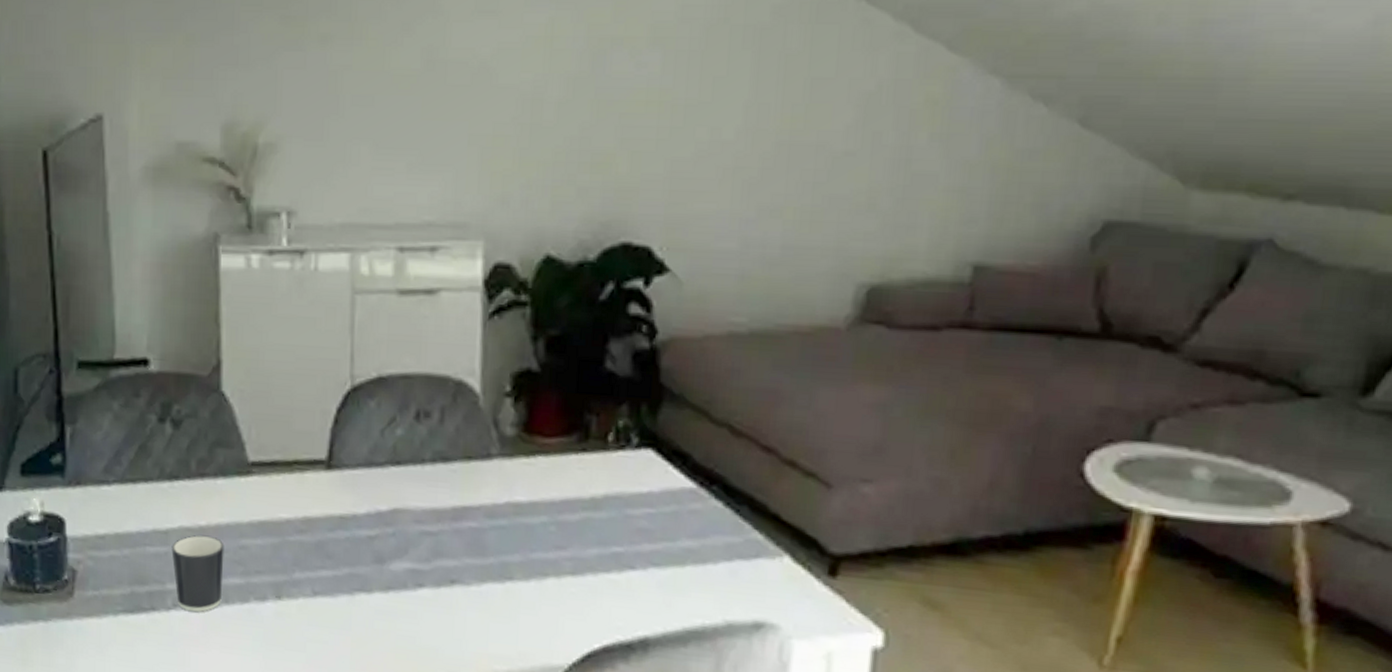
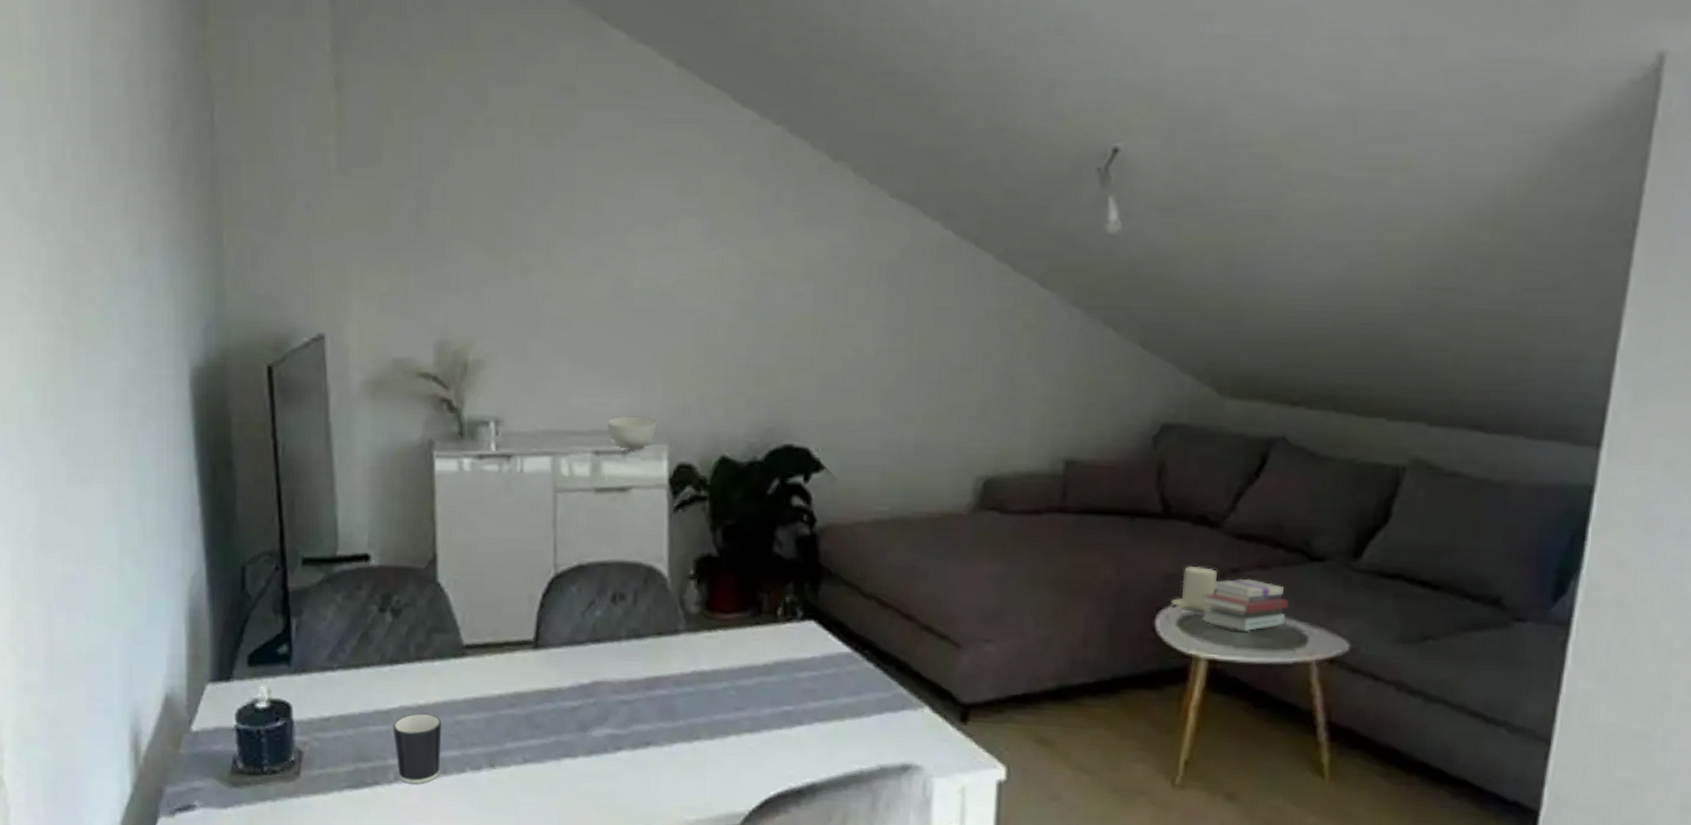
bowl: none [413,206,472,247] -> present [607,415,657,451]
candle: none [1106,399,1171,458] -> present [1171,566,1217,614]
books: none [1147,415,1267,482] -> present [1201,578,1288,631]

